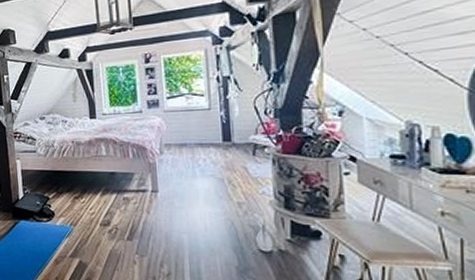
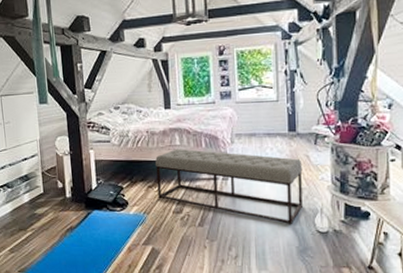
bench: none [81,159,241,243] -> present [155,148,303,225]

